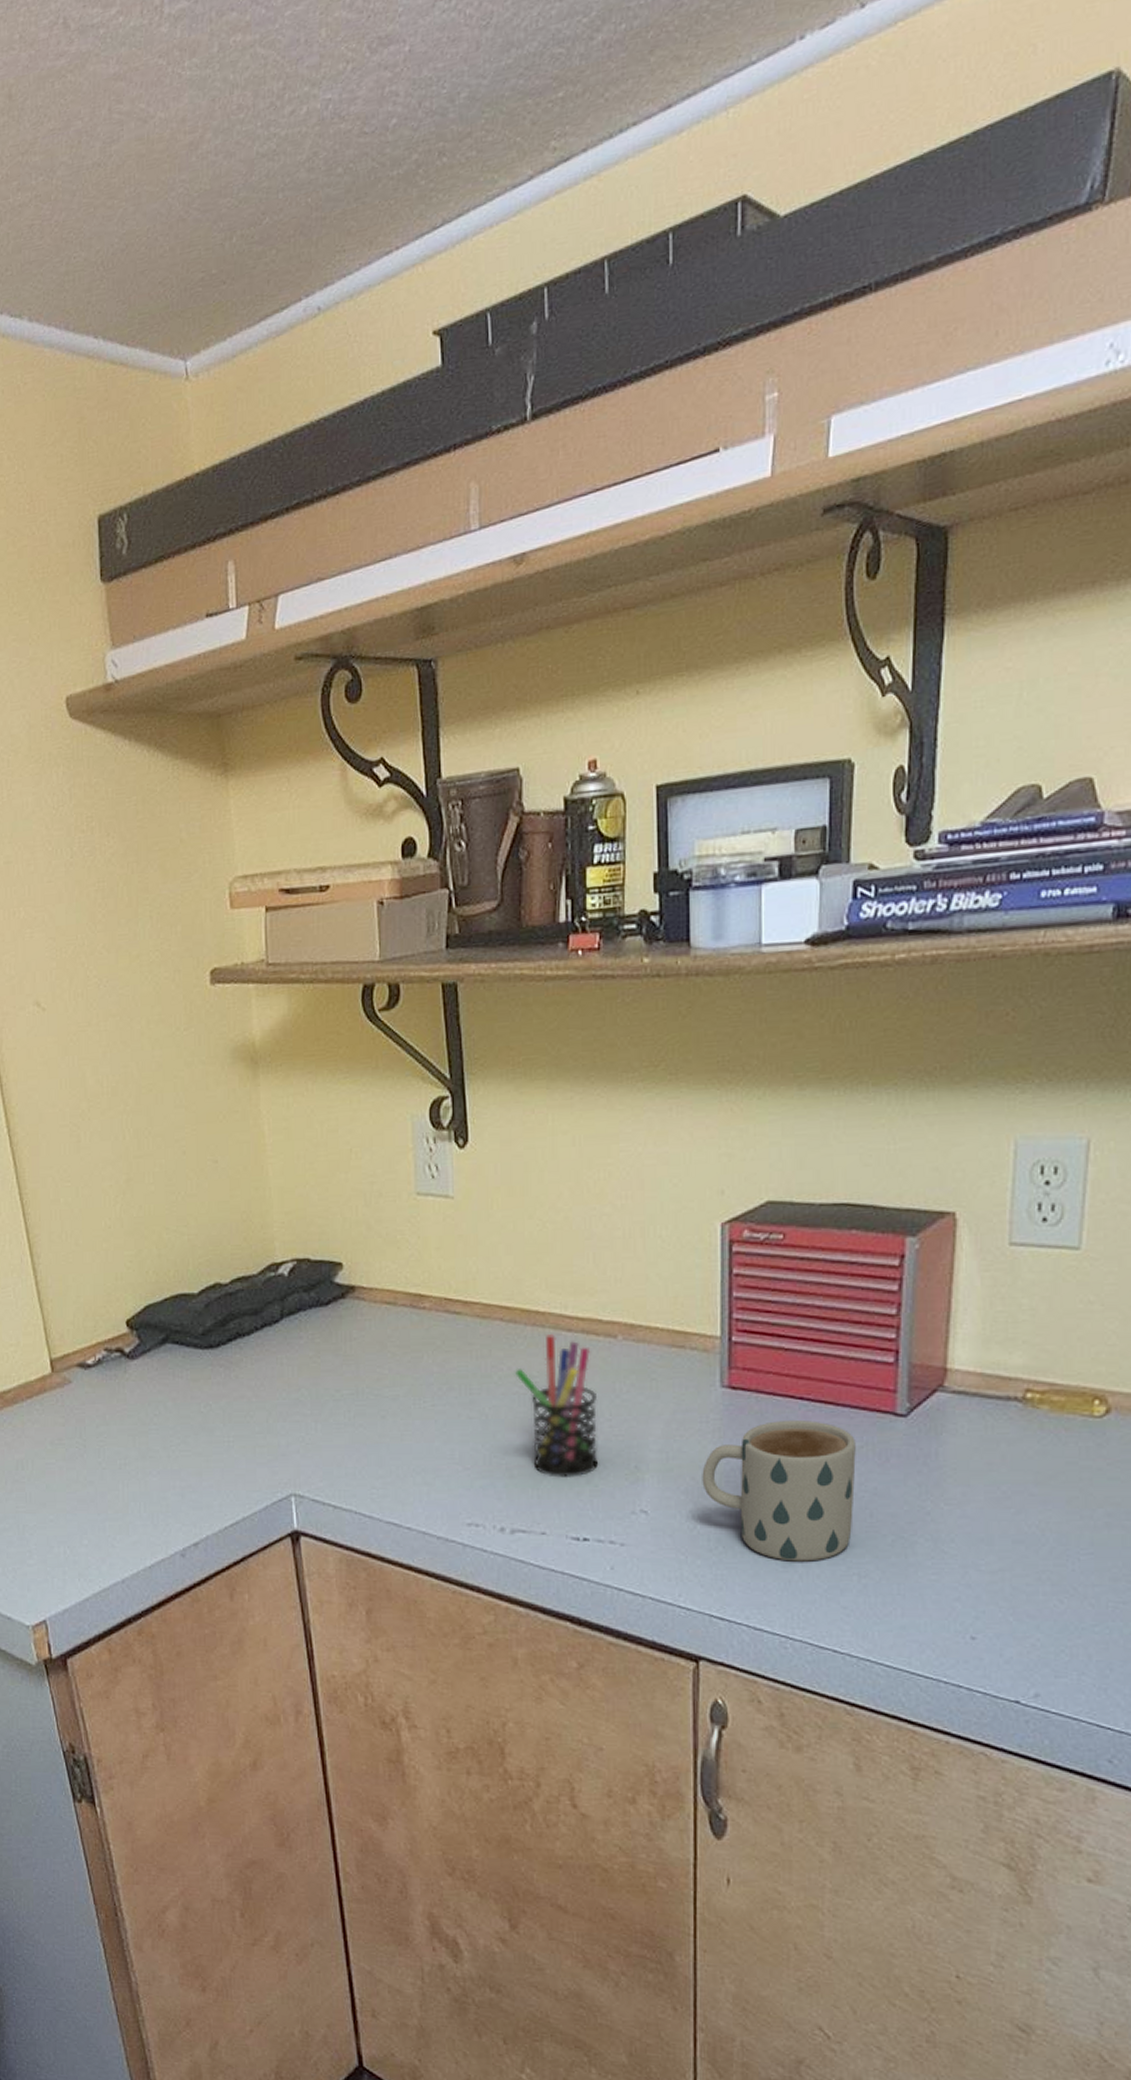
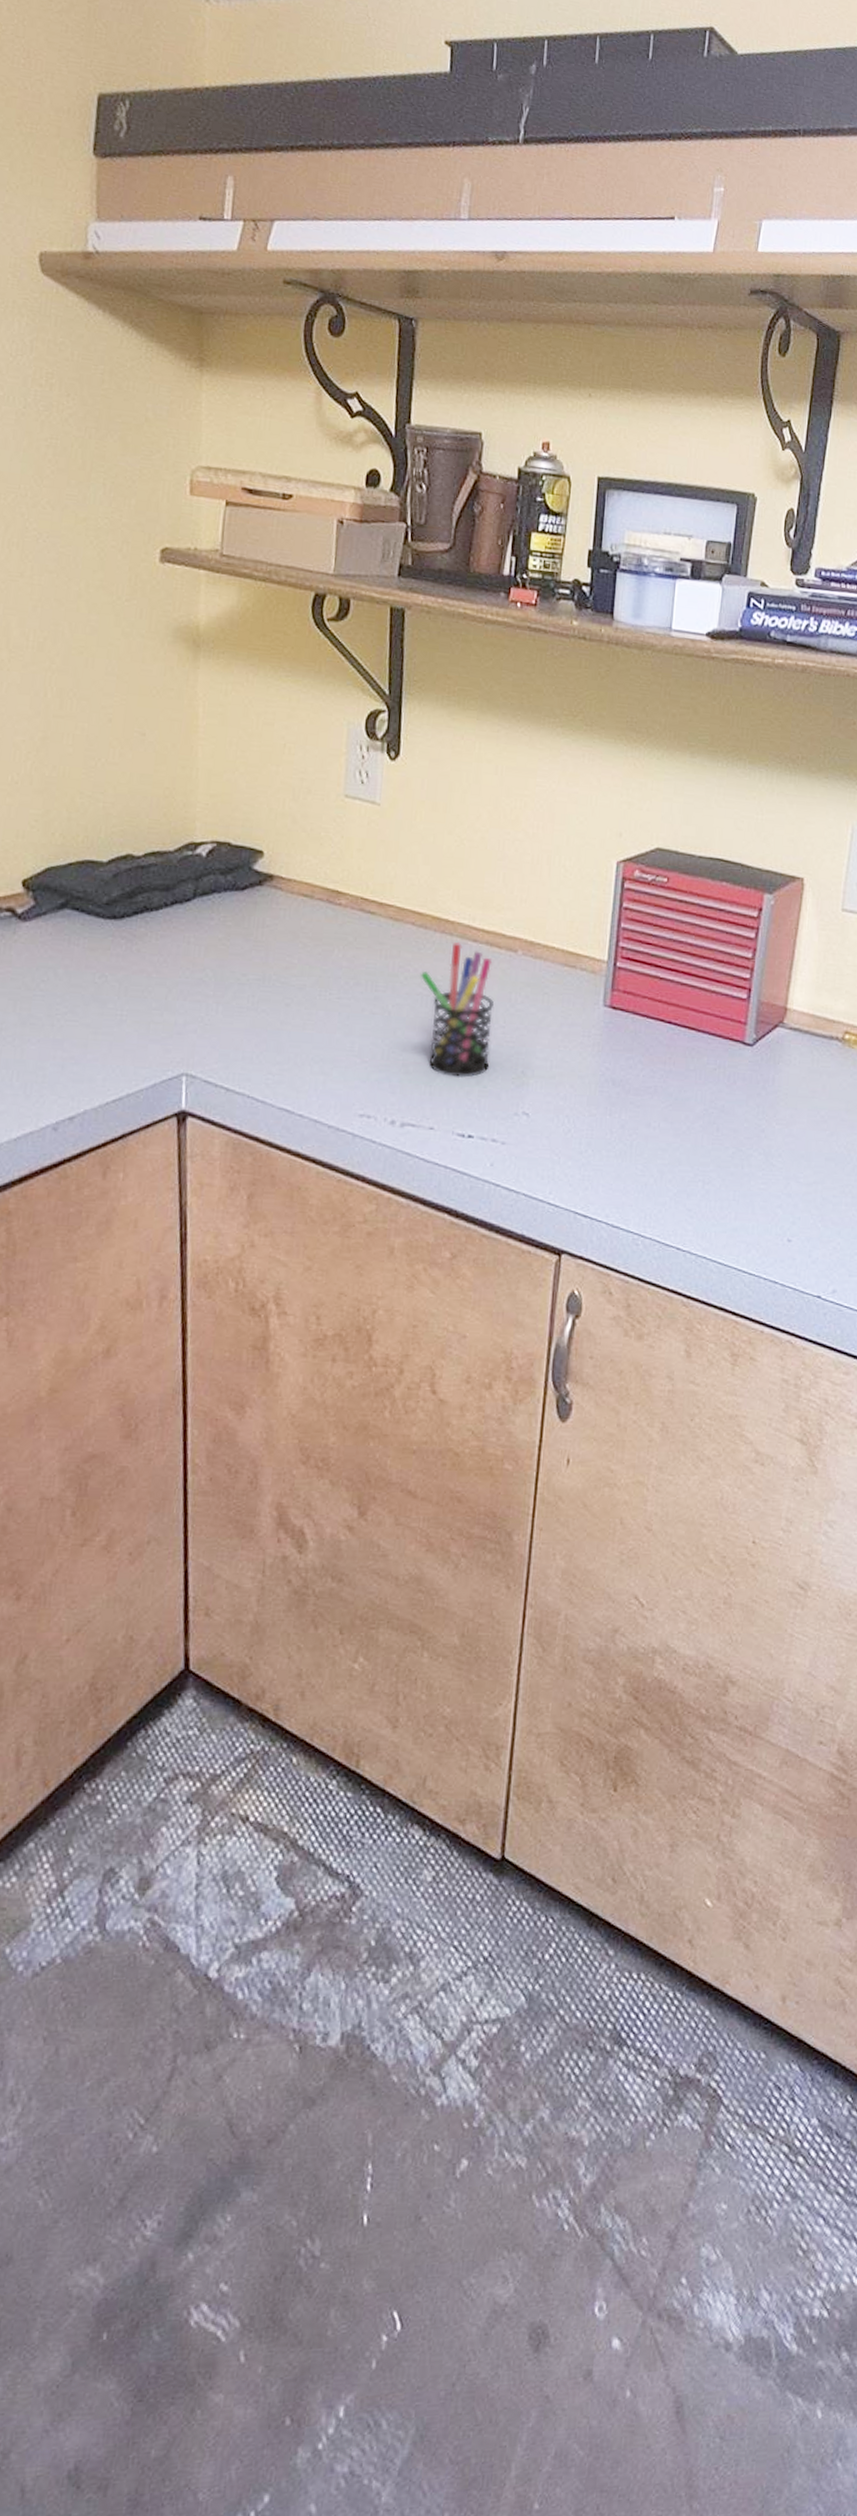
mug: present [702,1419,856,1562] -> none [579,1040,711,1168]

